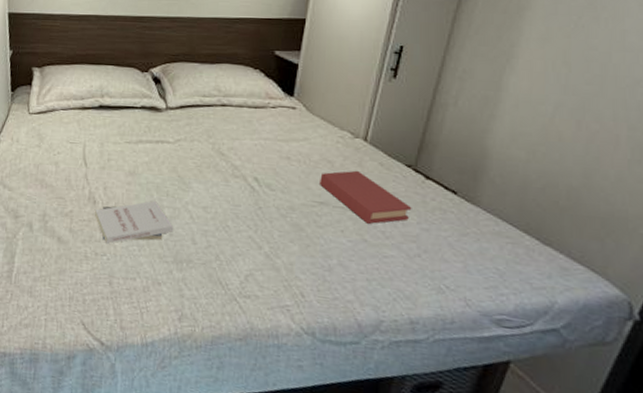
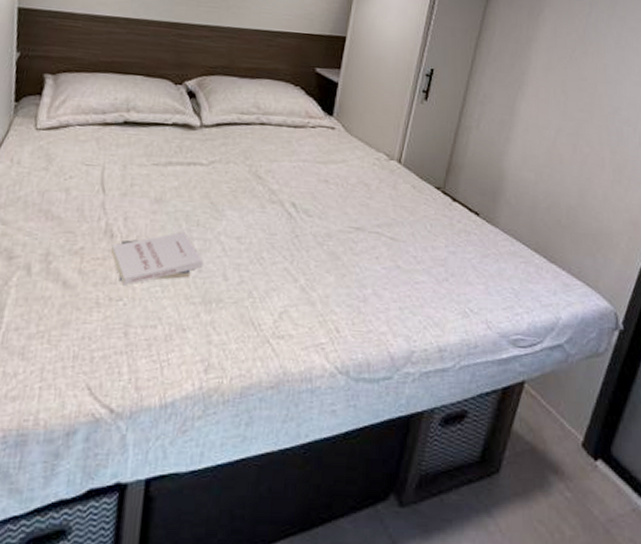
book: present [320,170,412,224] -> none [357,193,441,249]

